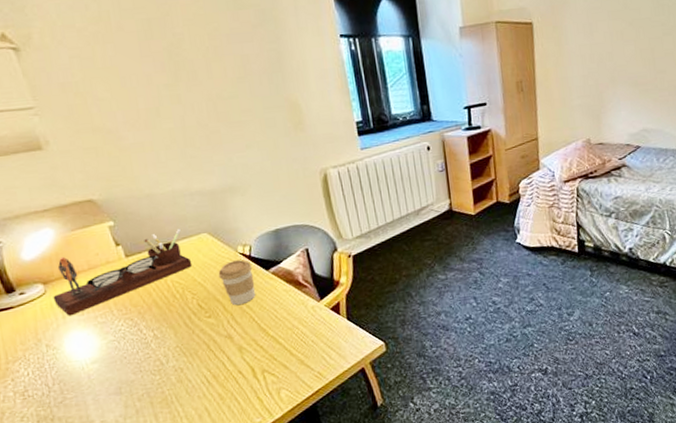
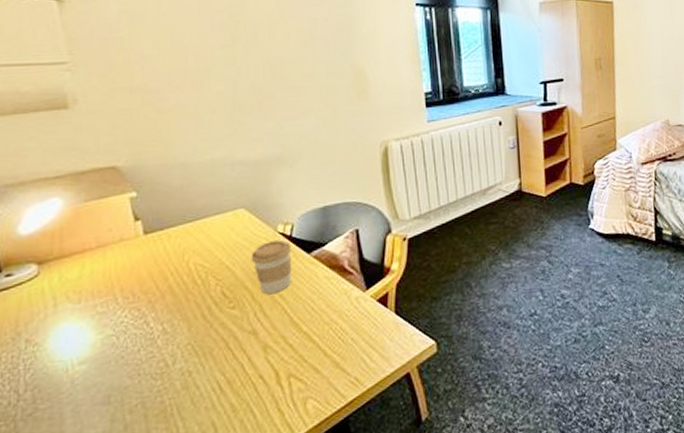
desk organizer: present [53,228,193,316] -> none [46,202,222,304]

